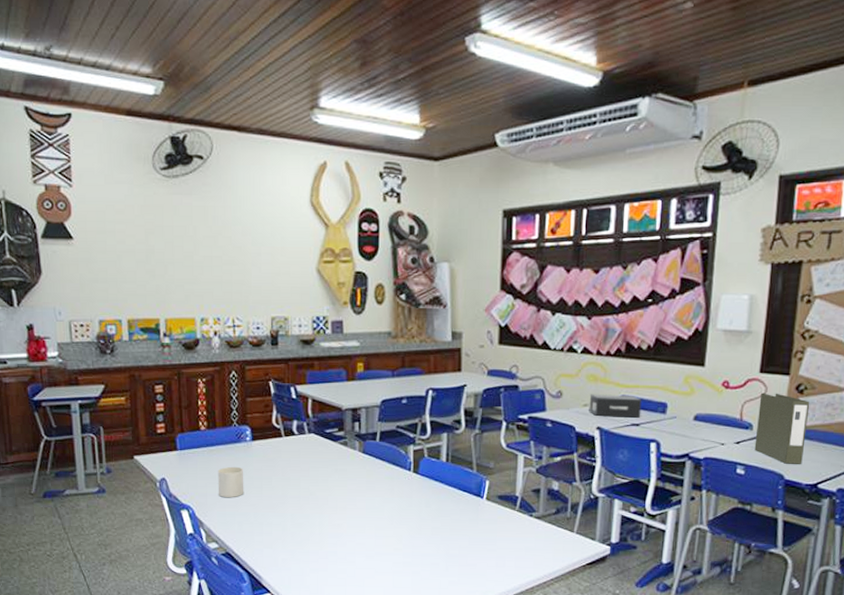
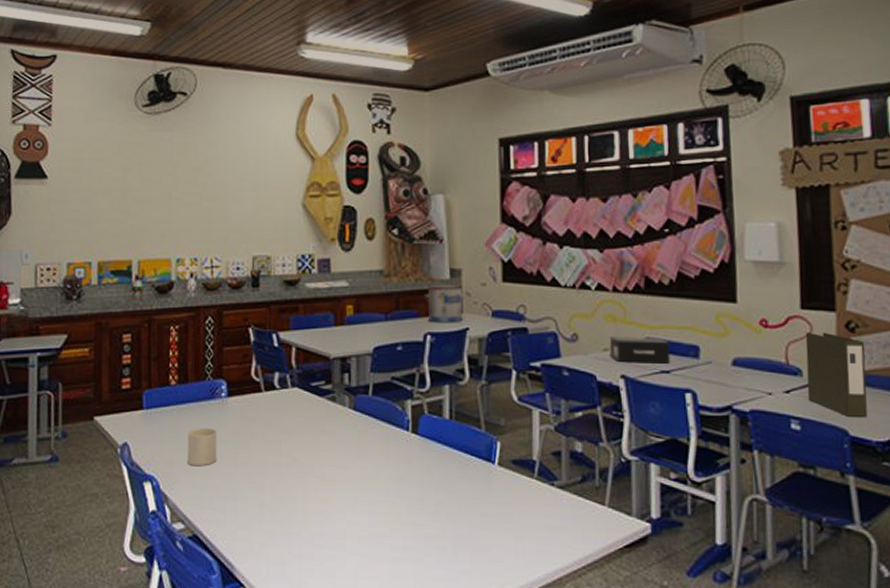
paint can: none [428,346,465,382] -> present [424,285,466,325]

